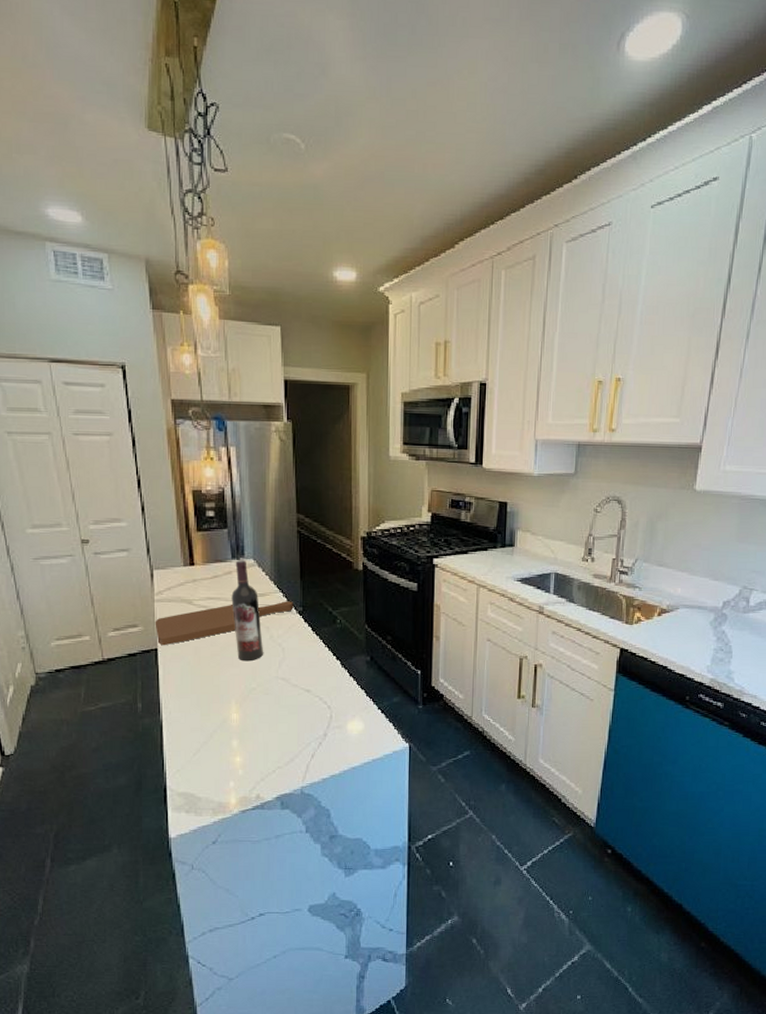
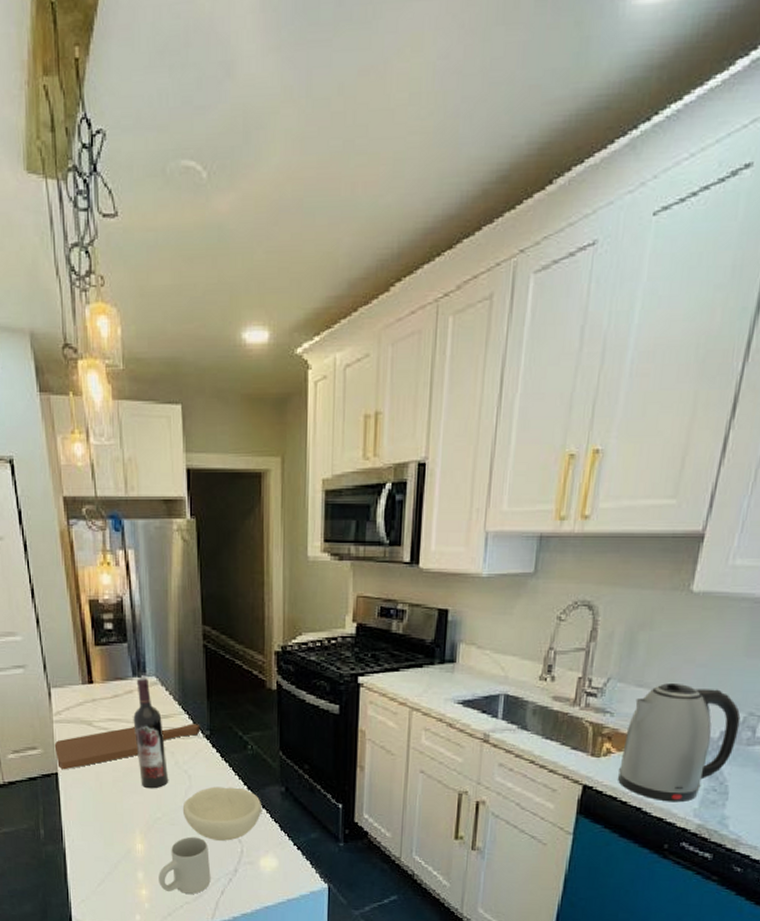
mug: none [253,705,302,760] -> present [159,836,211,895]
bowl: none [276,658,350,707] -> present [182,786,262,841]
kettle: none [648,563,737,661] -> present [618,683,741,802]

